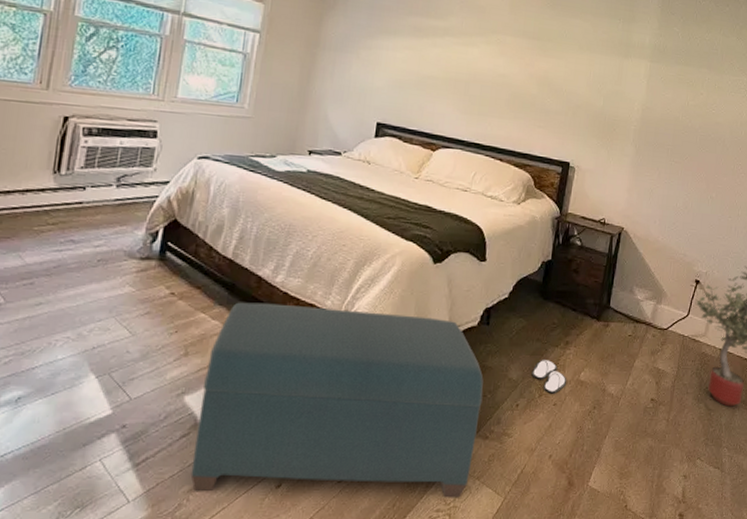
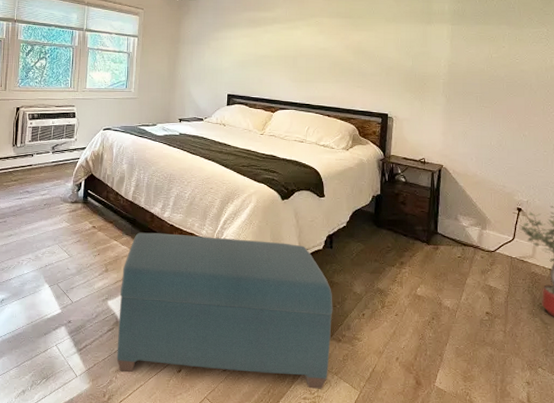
slippers: present [531,360,567,394] -> none [373,277,406,306]

